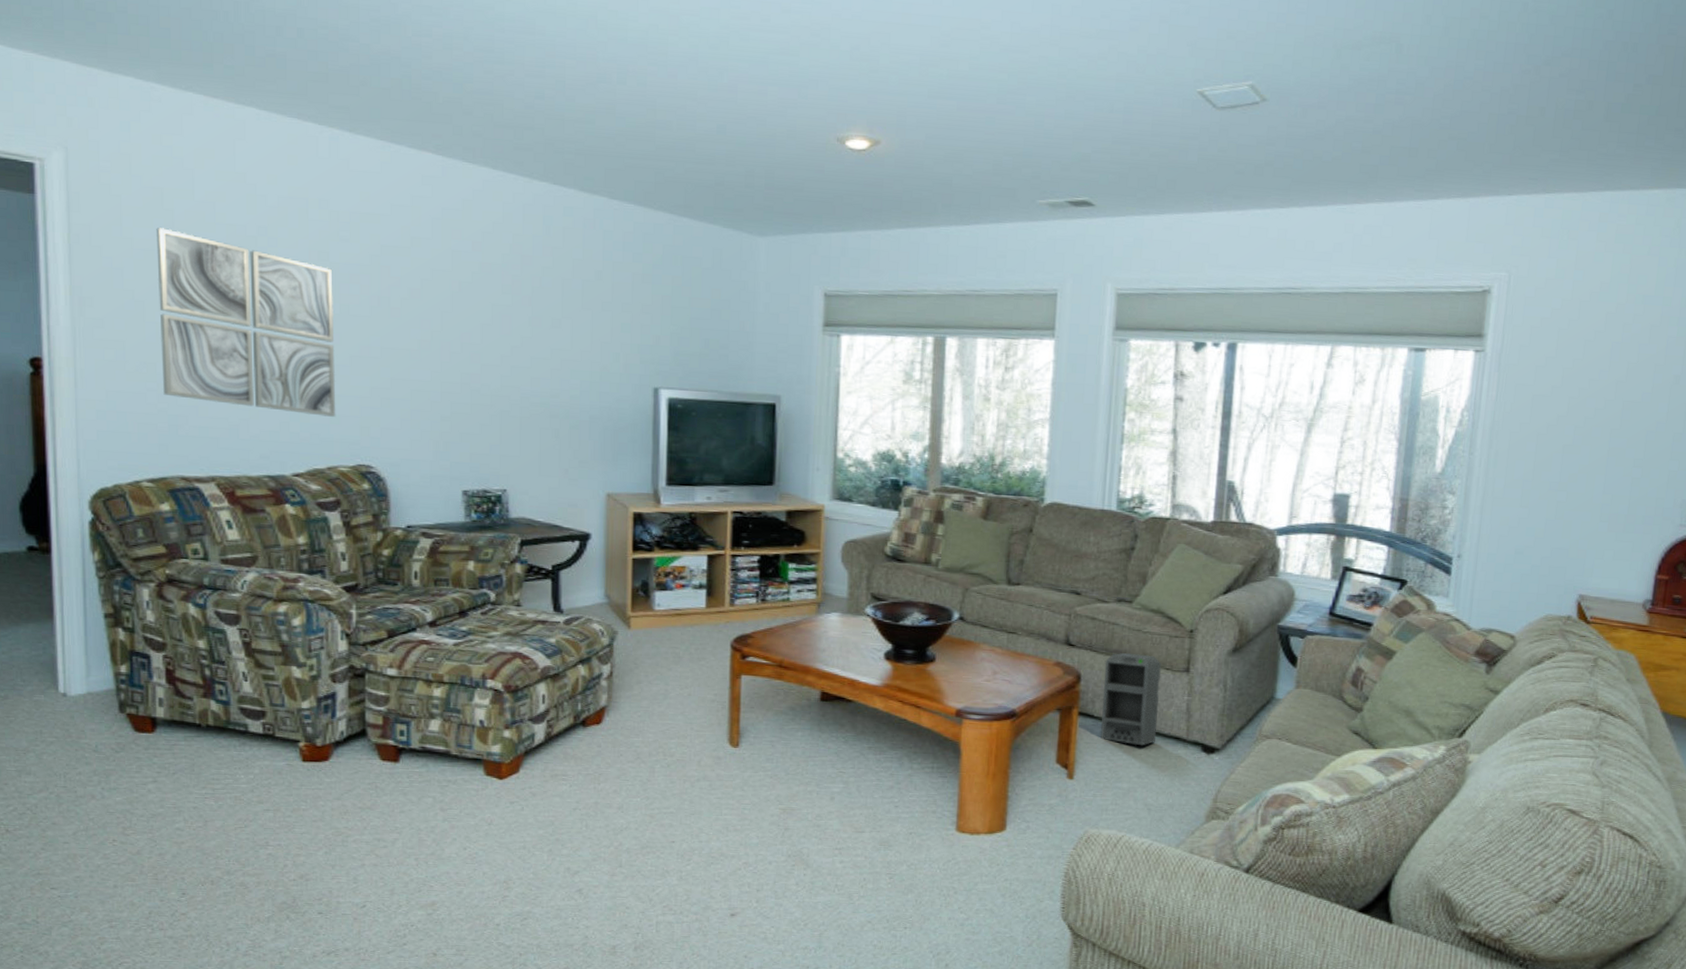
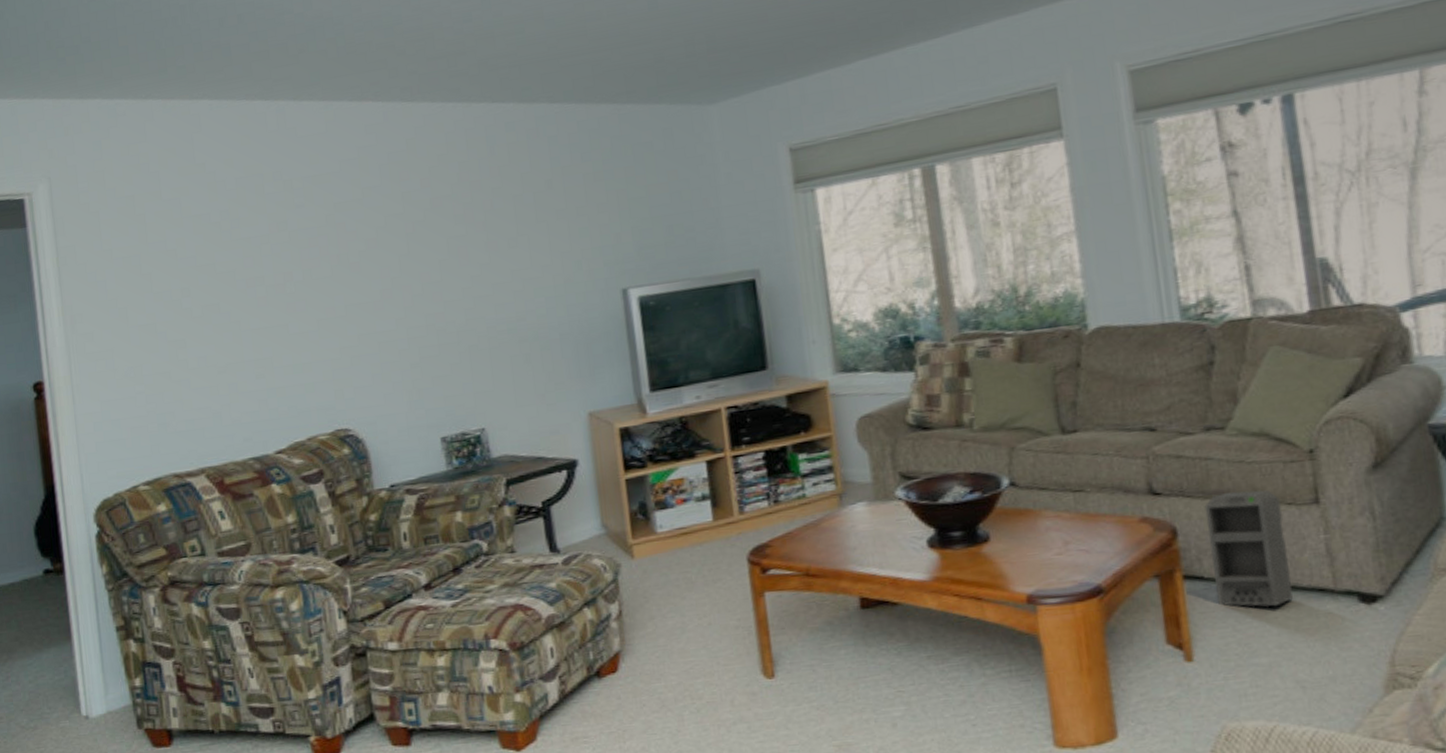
wall art: present [156,228,336,417] -> none [131,233,310,396]

